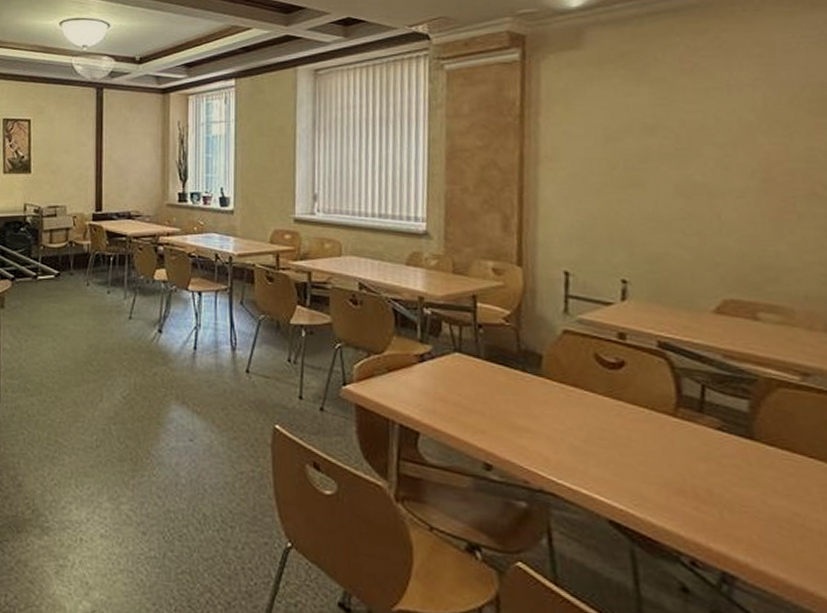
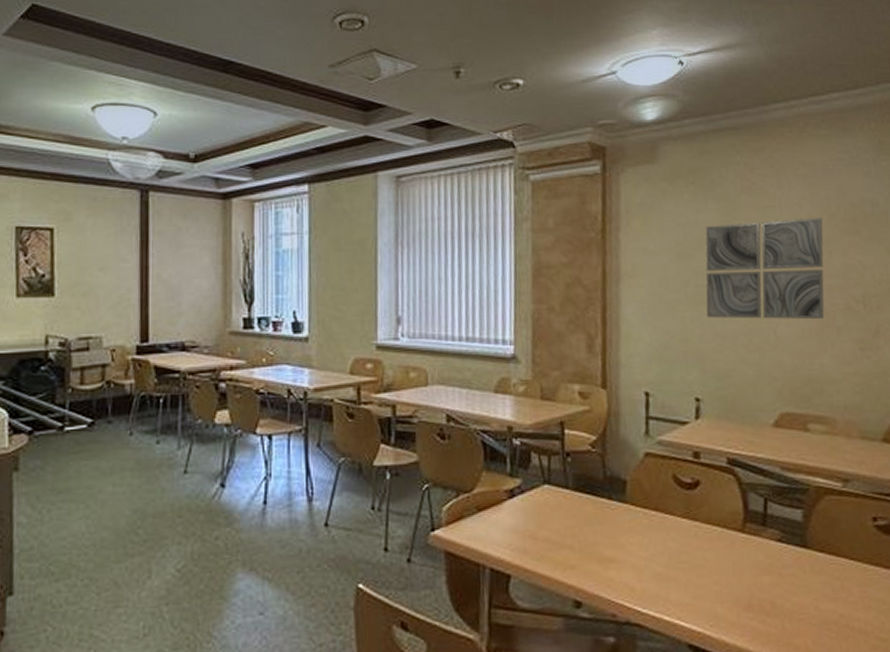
wall art: none [635,98,783,205] -> present [705,217,825,320]

